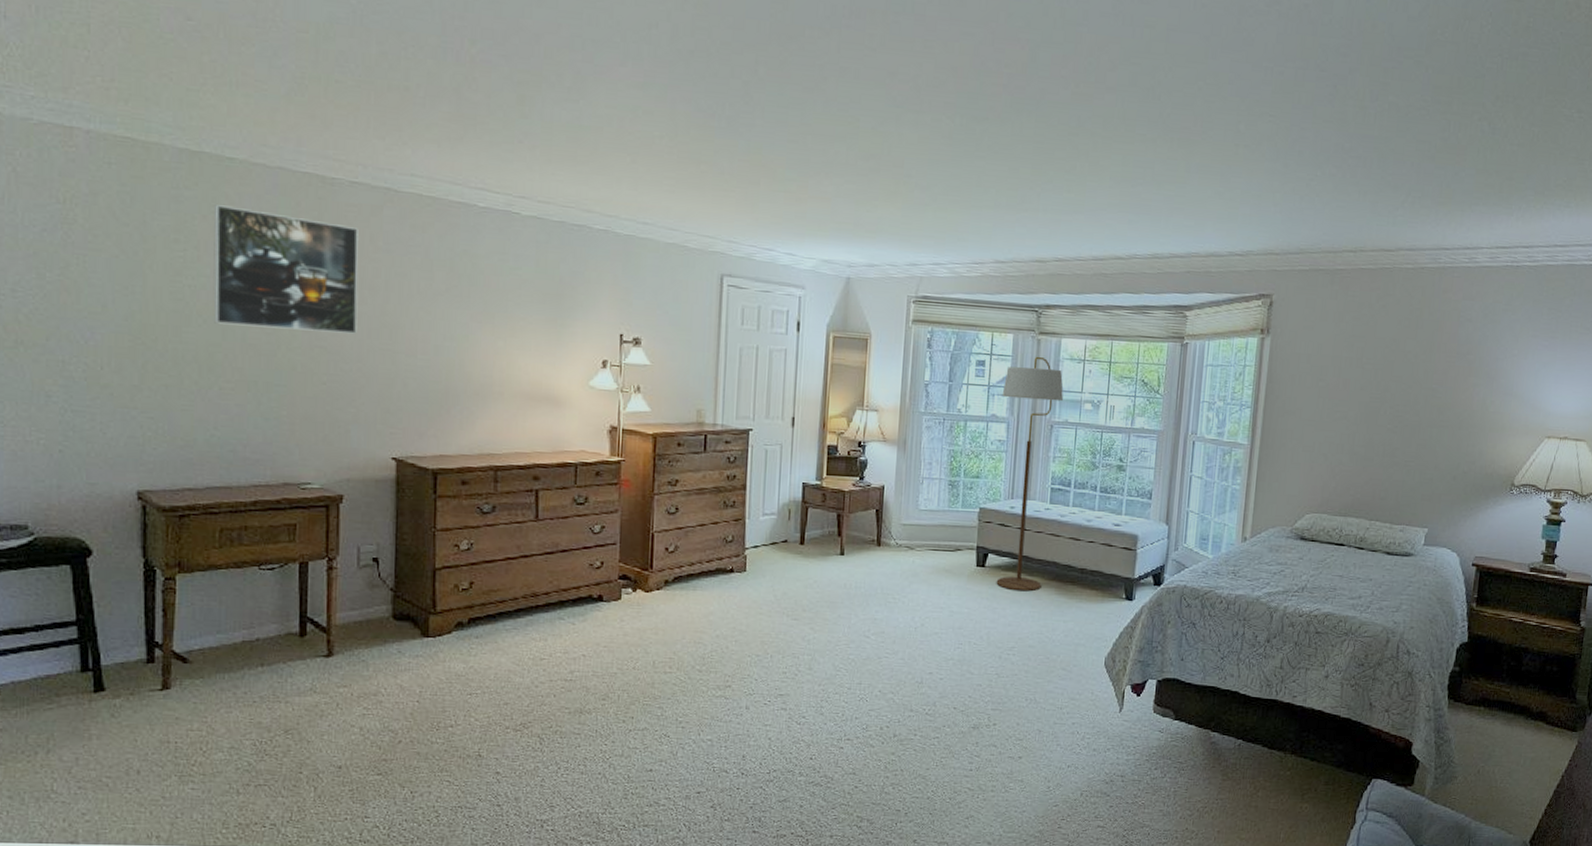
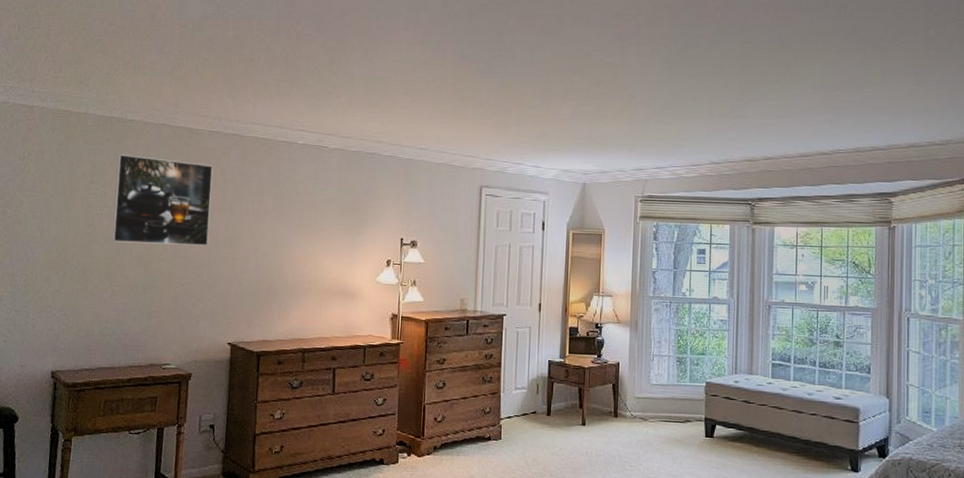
floor lamp: present [996,356,1064,592] -> none [722,243,779,462]

